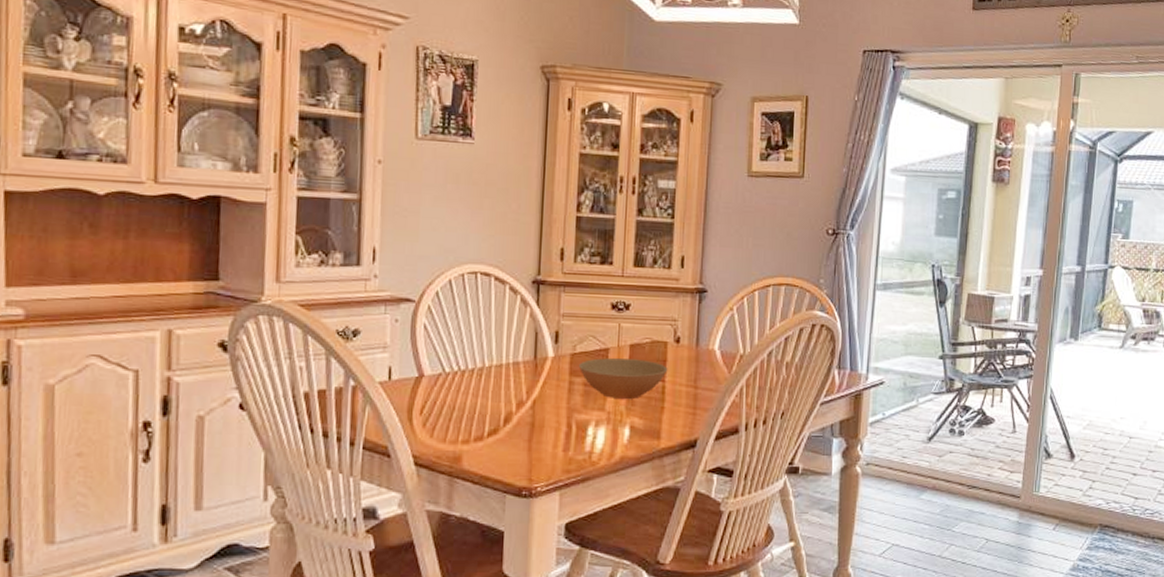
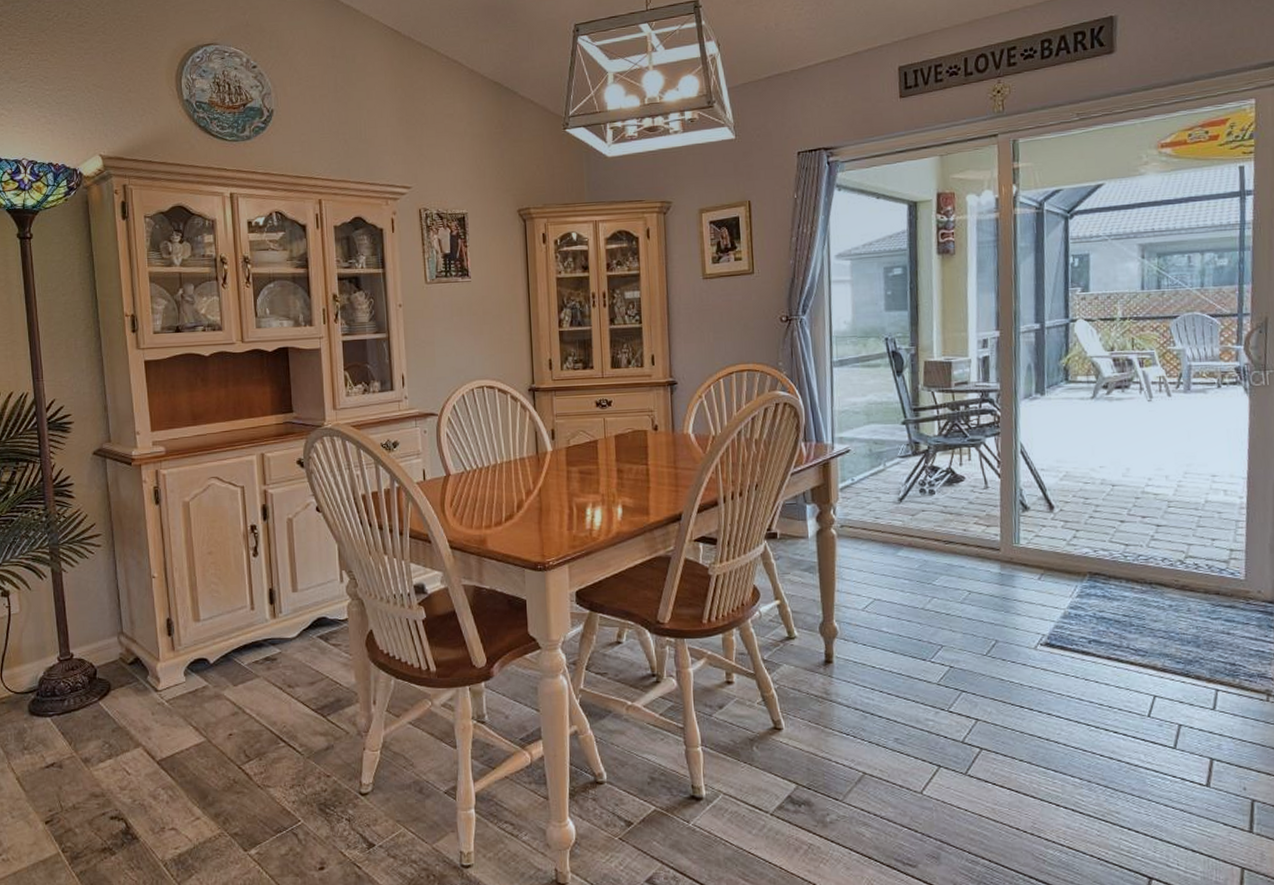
bowl: present [578,358,668,399] -> none [573,447,650,483]

